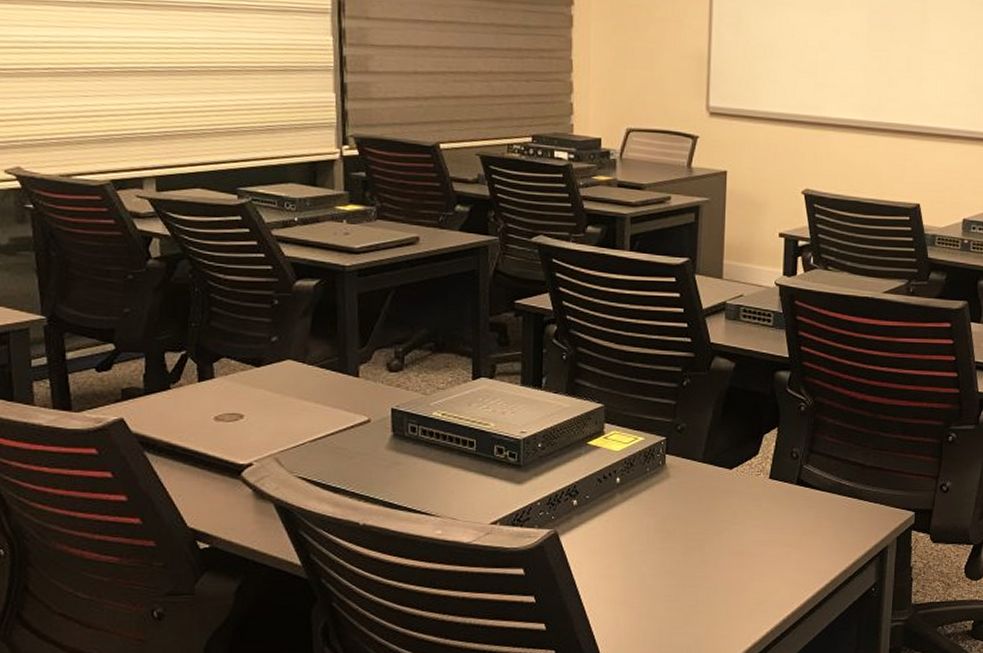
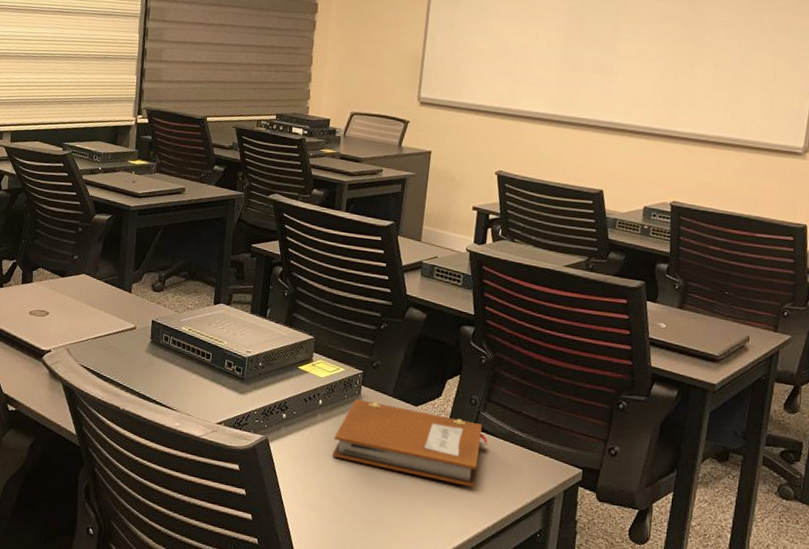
notebook: none [637,470,813,550] -> present [332,399,488,487]

